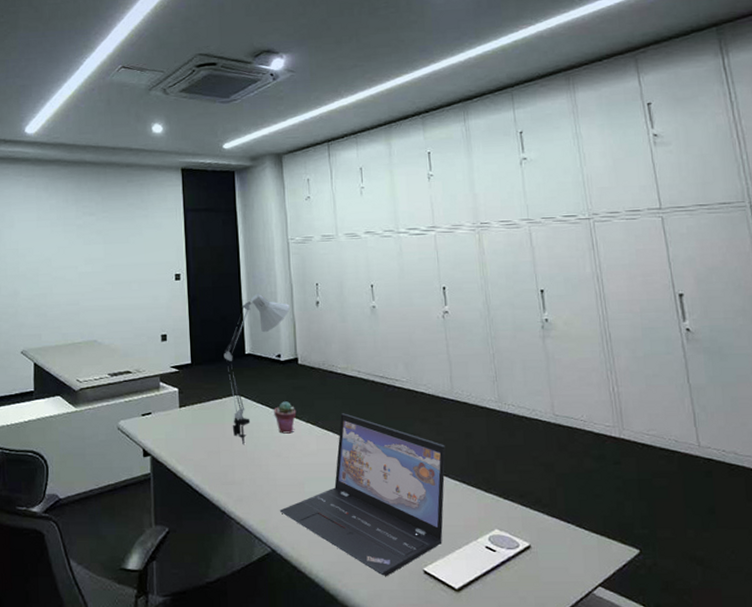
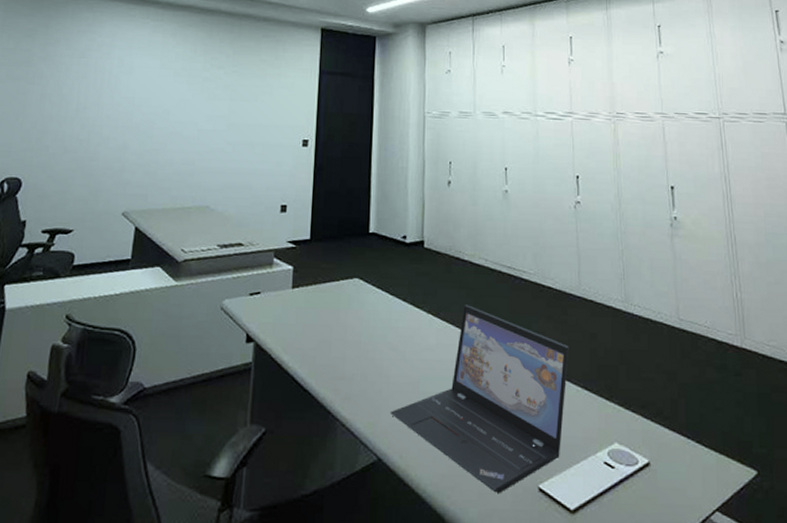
desk lamp: present [223,293,290,444] -> none [346,167,420,334]
potted succulent: present [274,401,297,434] -> none [394,288,418,325]

